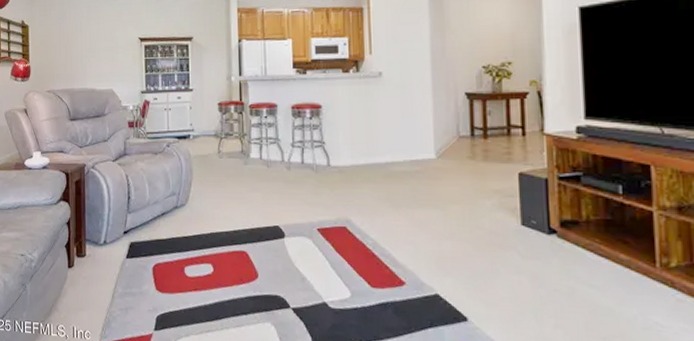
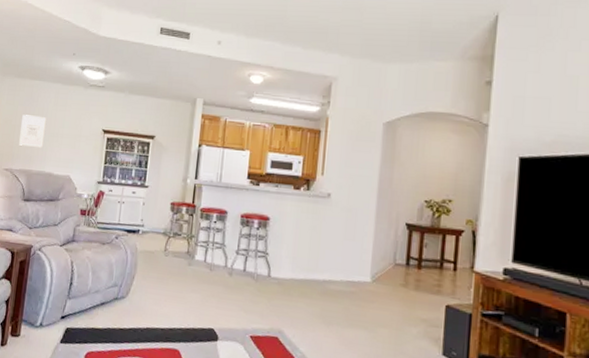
wall art: none [57,33,82,65] -> present [19,114,46,147]

